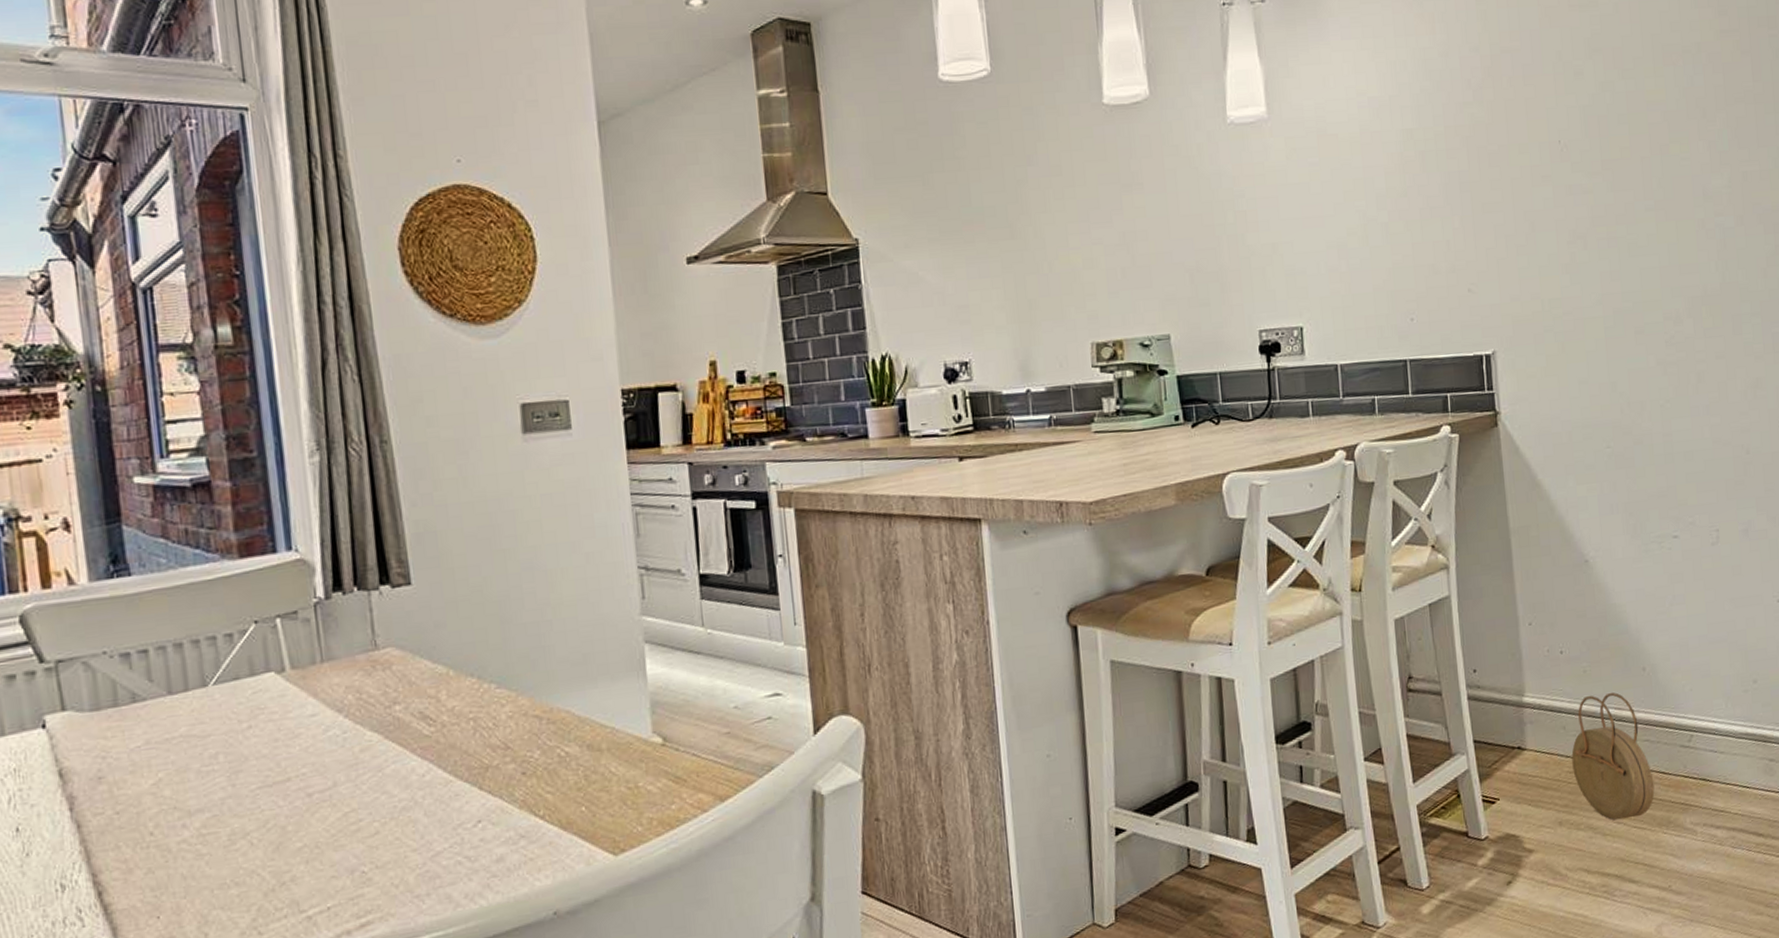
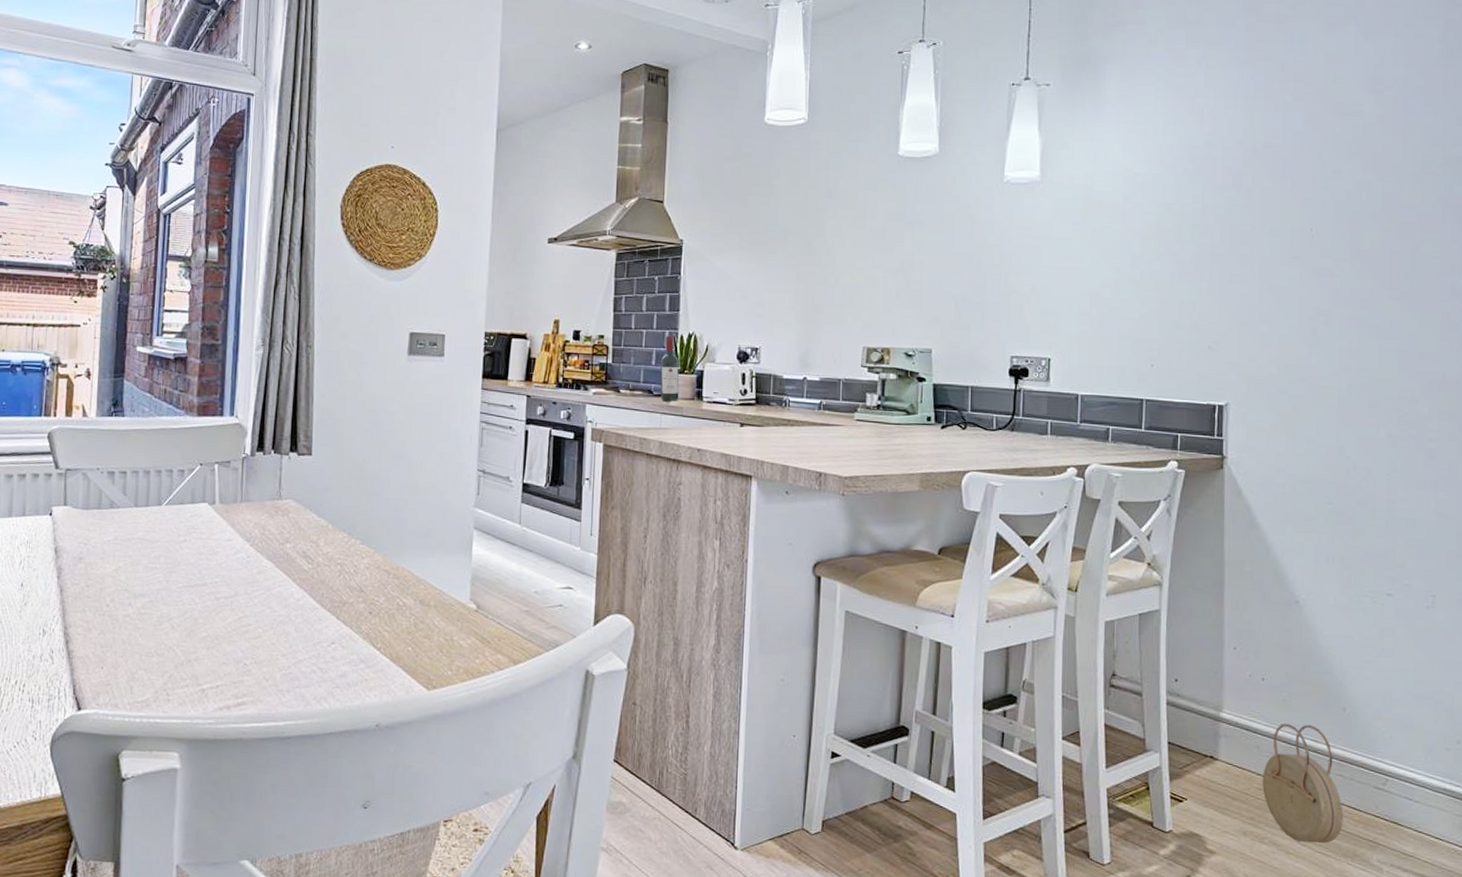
wine bottle: none [851,361,880,445] -> present [660,335,680,402]

